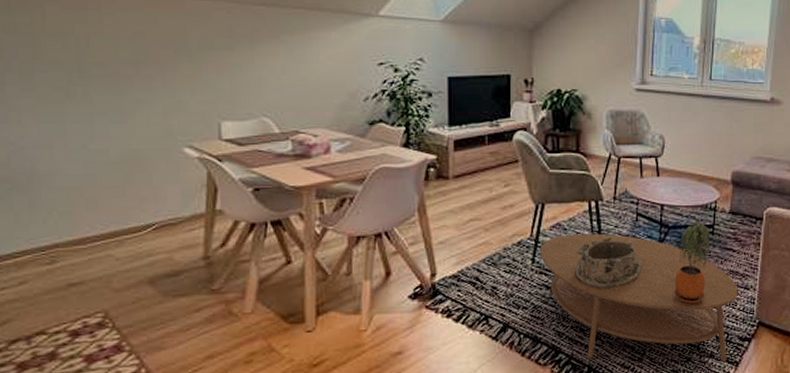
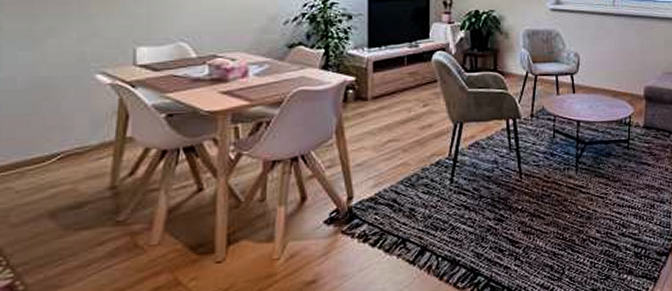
coffee table: present [540,233,738,363] -> none [459,151,655,280]
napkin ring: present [575,237,643,288] -> none [493,154,560,207]
potted plant: present [673,222,711,304] -> none [591,137,627,220]

